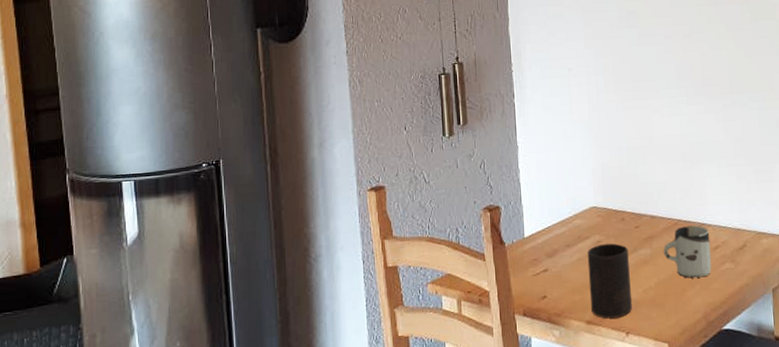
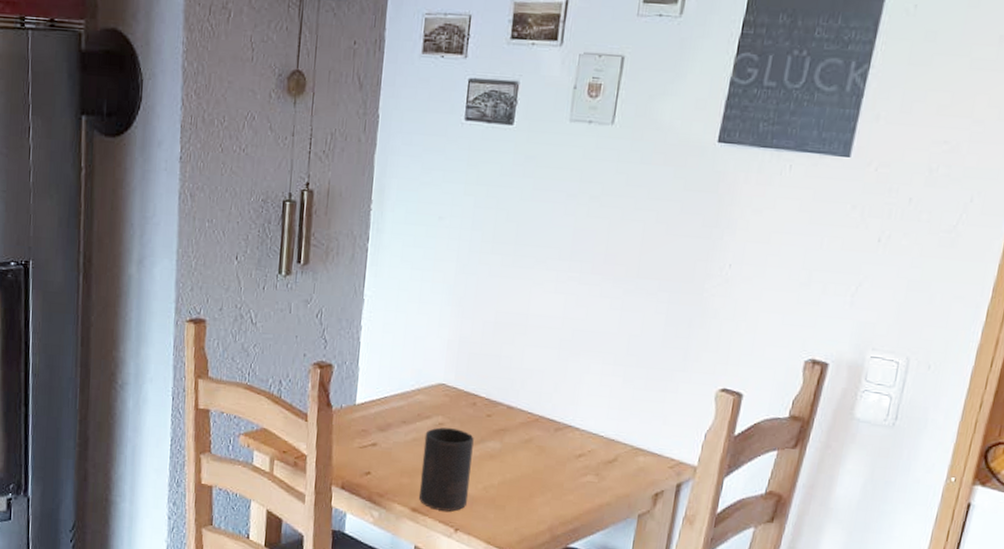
cup: present [663,225,712,278] -> none [515,424,575,486]

